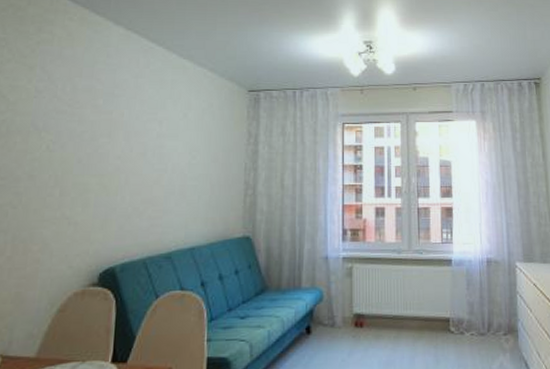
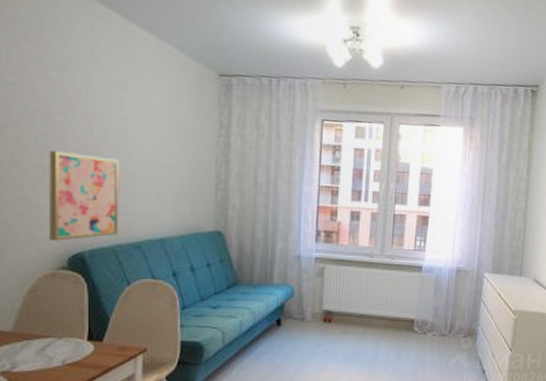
wall art: none [83,169,155,257] -> present [49,150,120,241]

